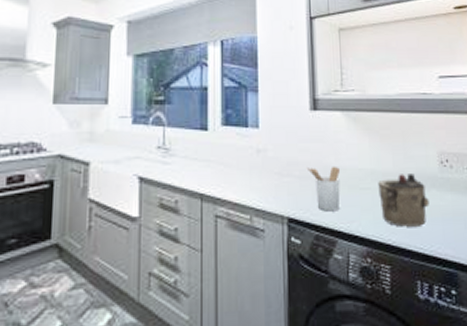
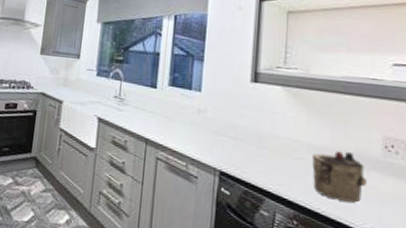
utensil holder: present [306,166,340,212] -> none [242,131,274,174]

